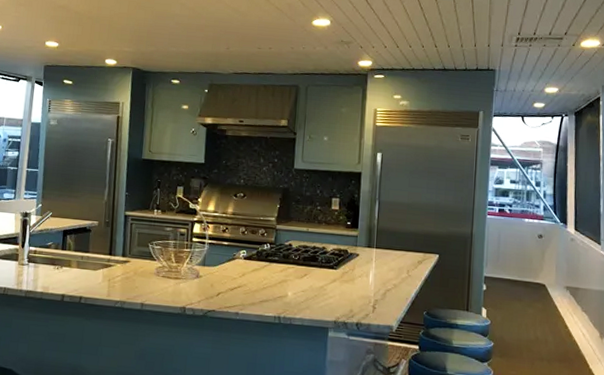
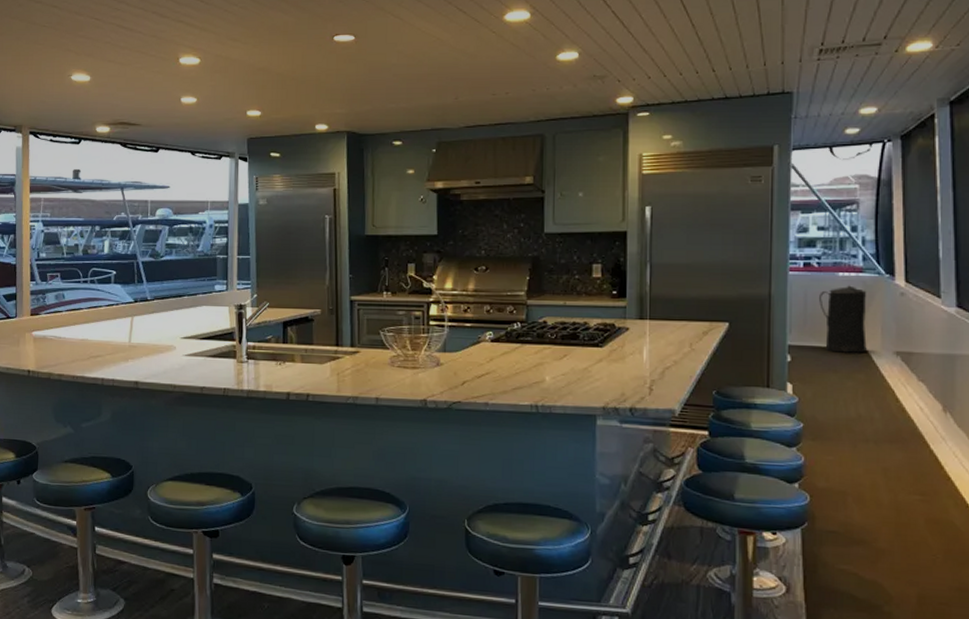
trash can: none [509,230,545,286] -> present [819,285,867,353]

